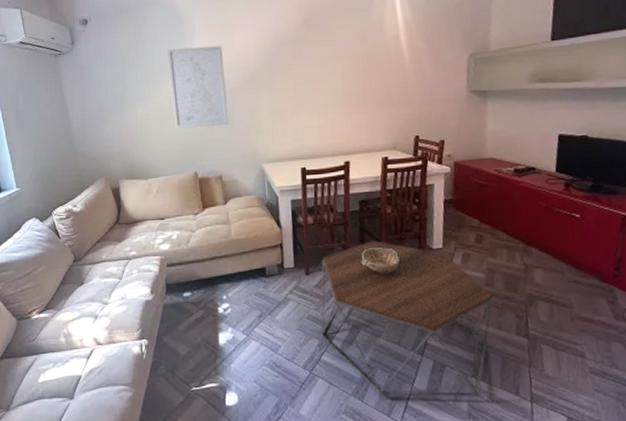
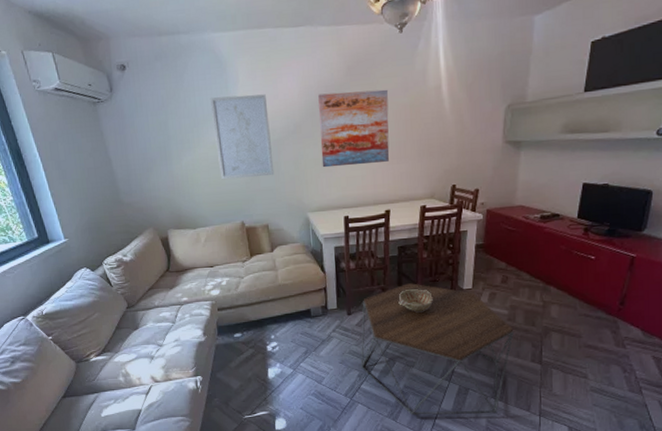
wall art: none [273,40,348,118] -> present [318,89,390,168]

